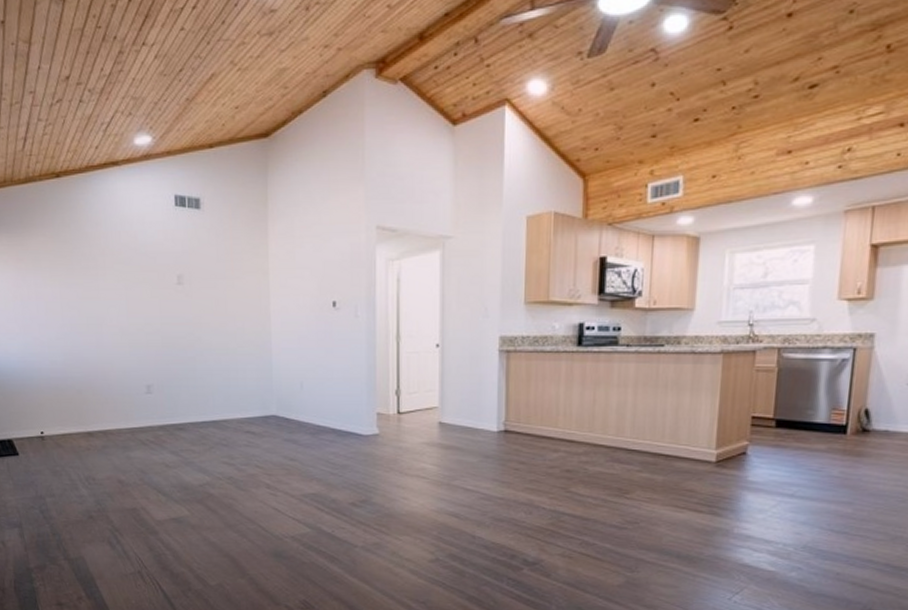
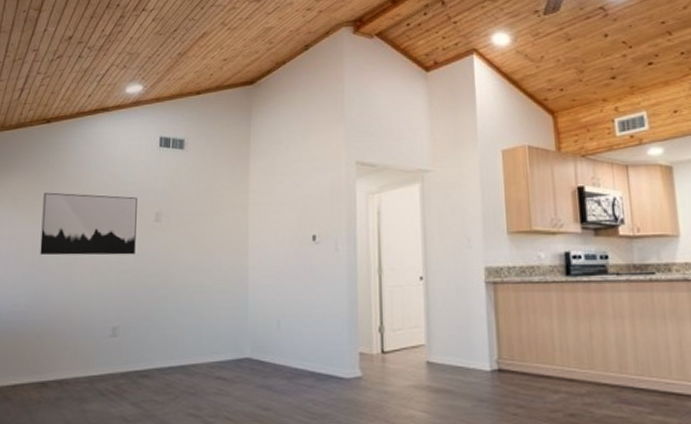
wall art: none [64,252,161,317] -> present [40,192,137,256]

